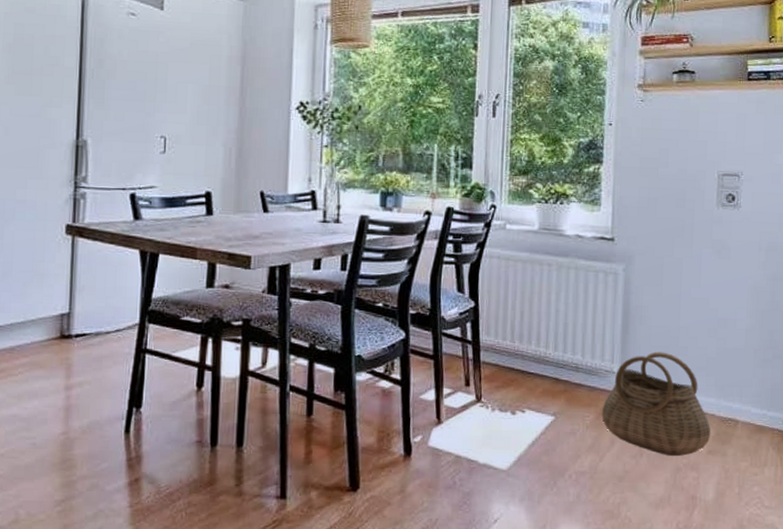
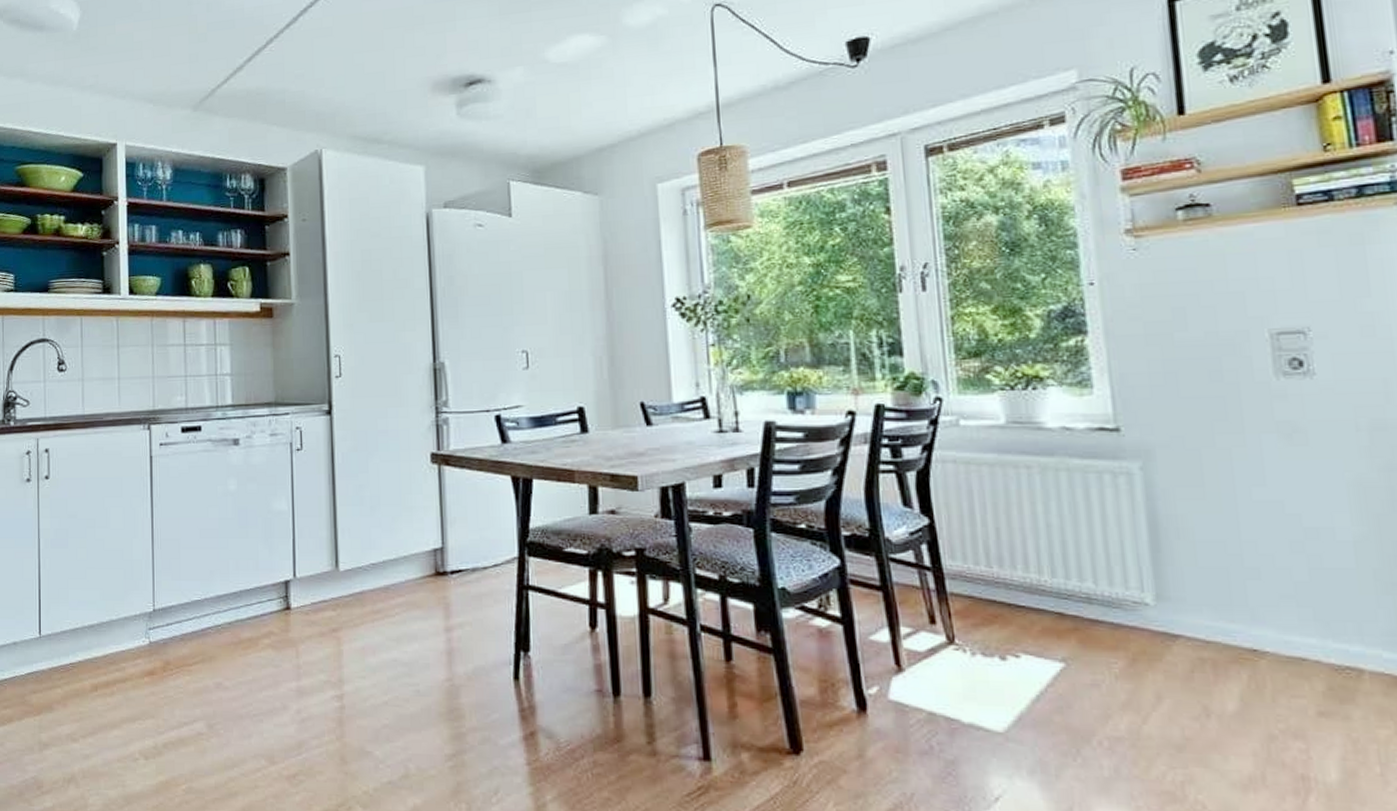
basket: present [601,351,710,457] -> none [1135,575,1318,720]

